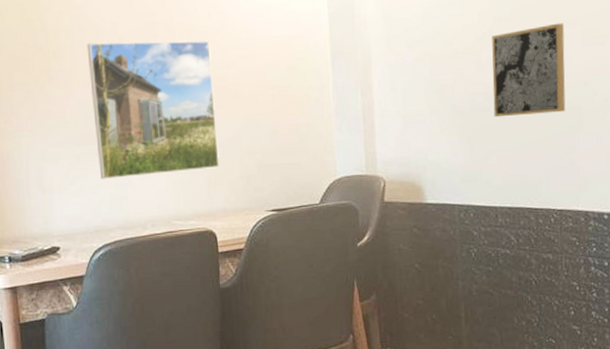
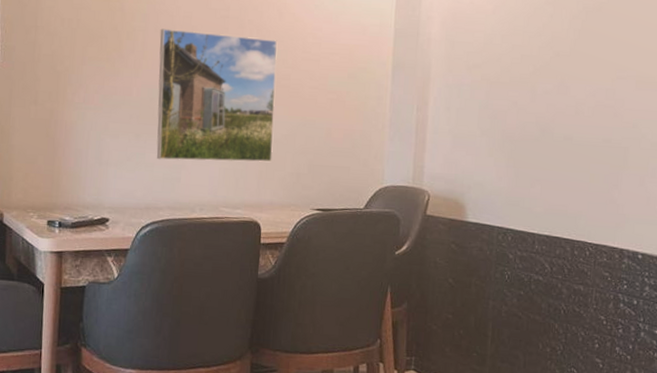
wall art: present [492,23,566,118] -> none [542,64,620,151]

